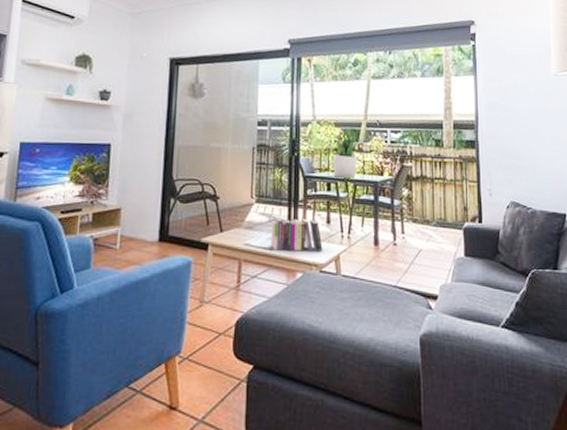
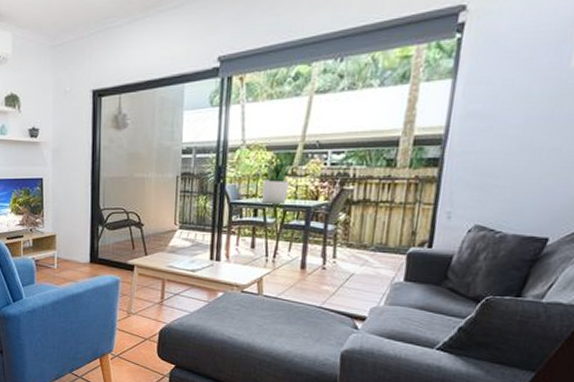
books: present [271,218,323,252] -> none [193,243,246,274]

